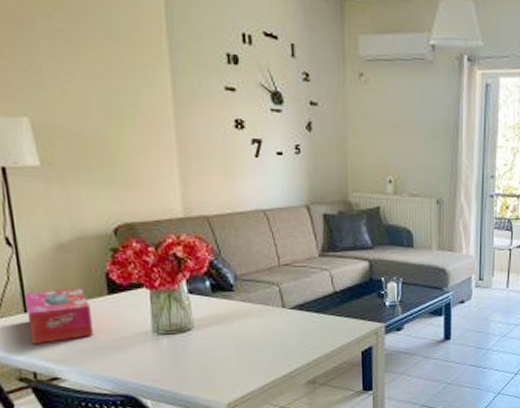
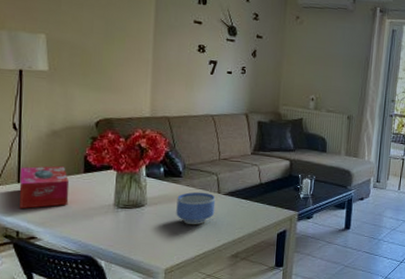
bowl: none [231,308,281,348] -> present [176,192,216,225]

